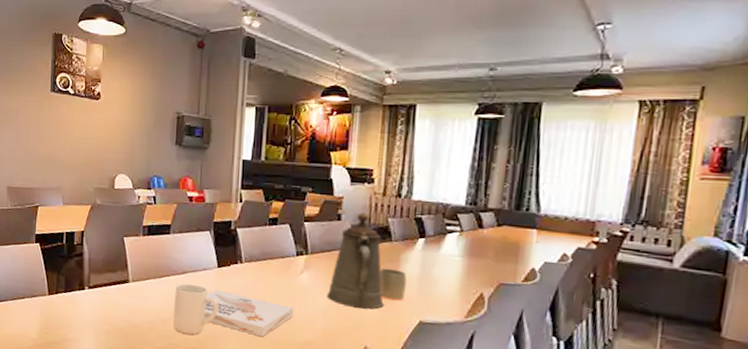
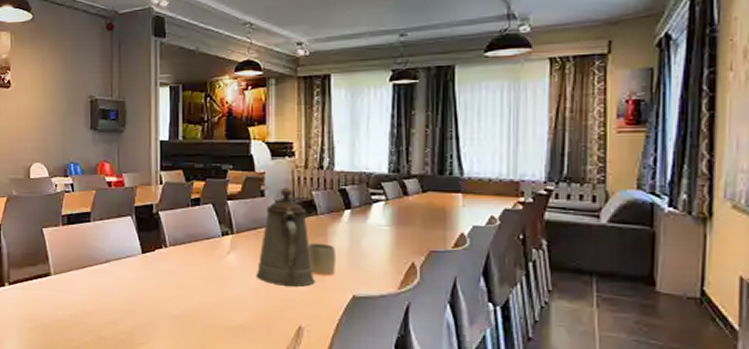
mug: present [172,283,218,335] -> none [98,272,145,326]
book: present [204,289,294,337] -> none [131,277,224,324]

